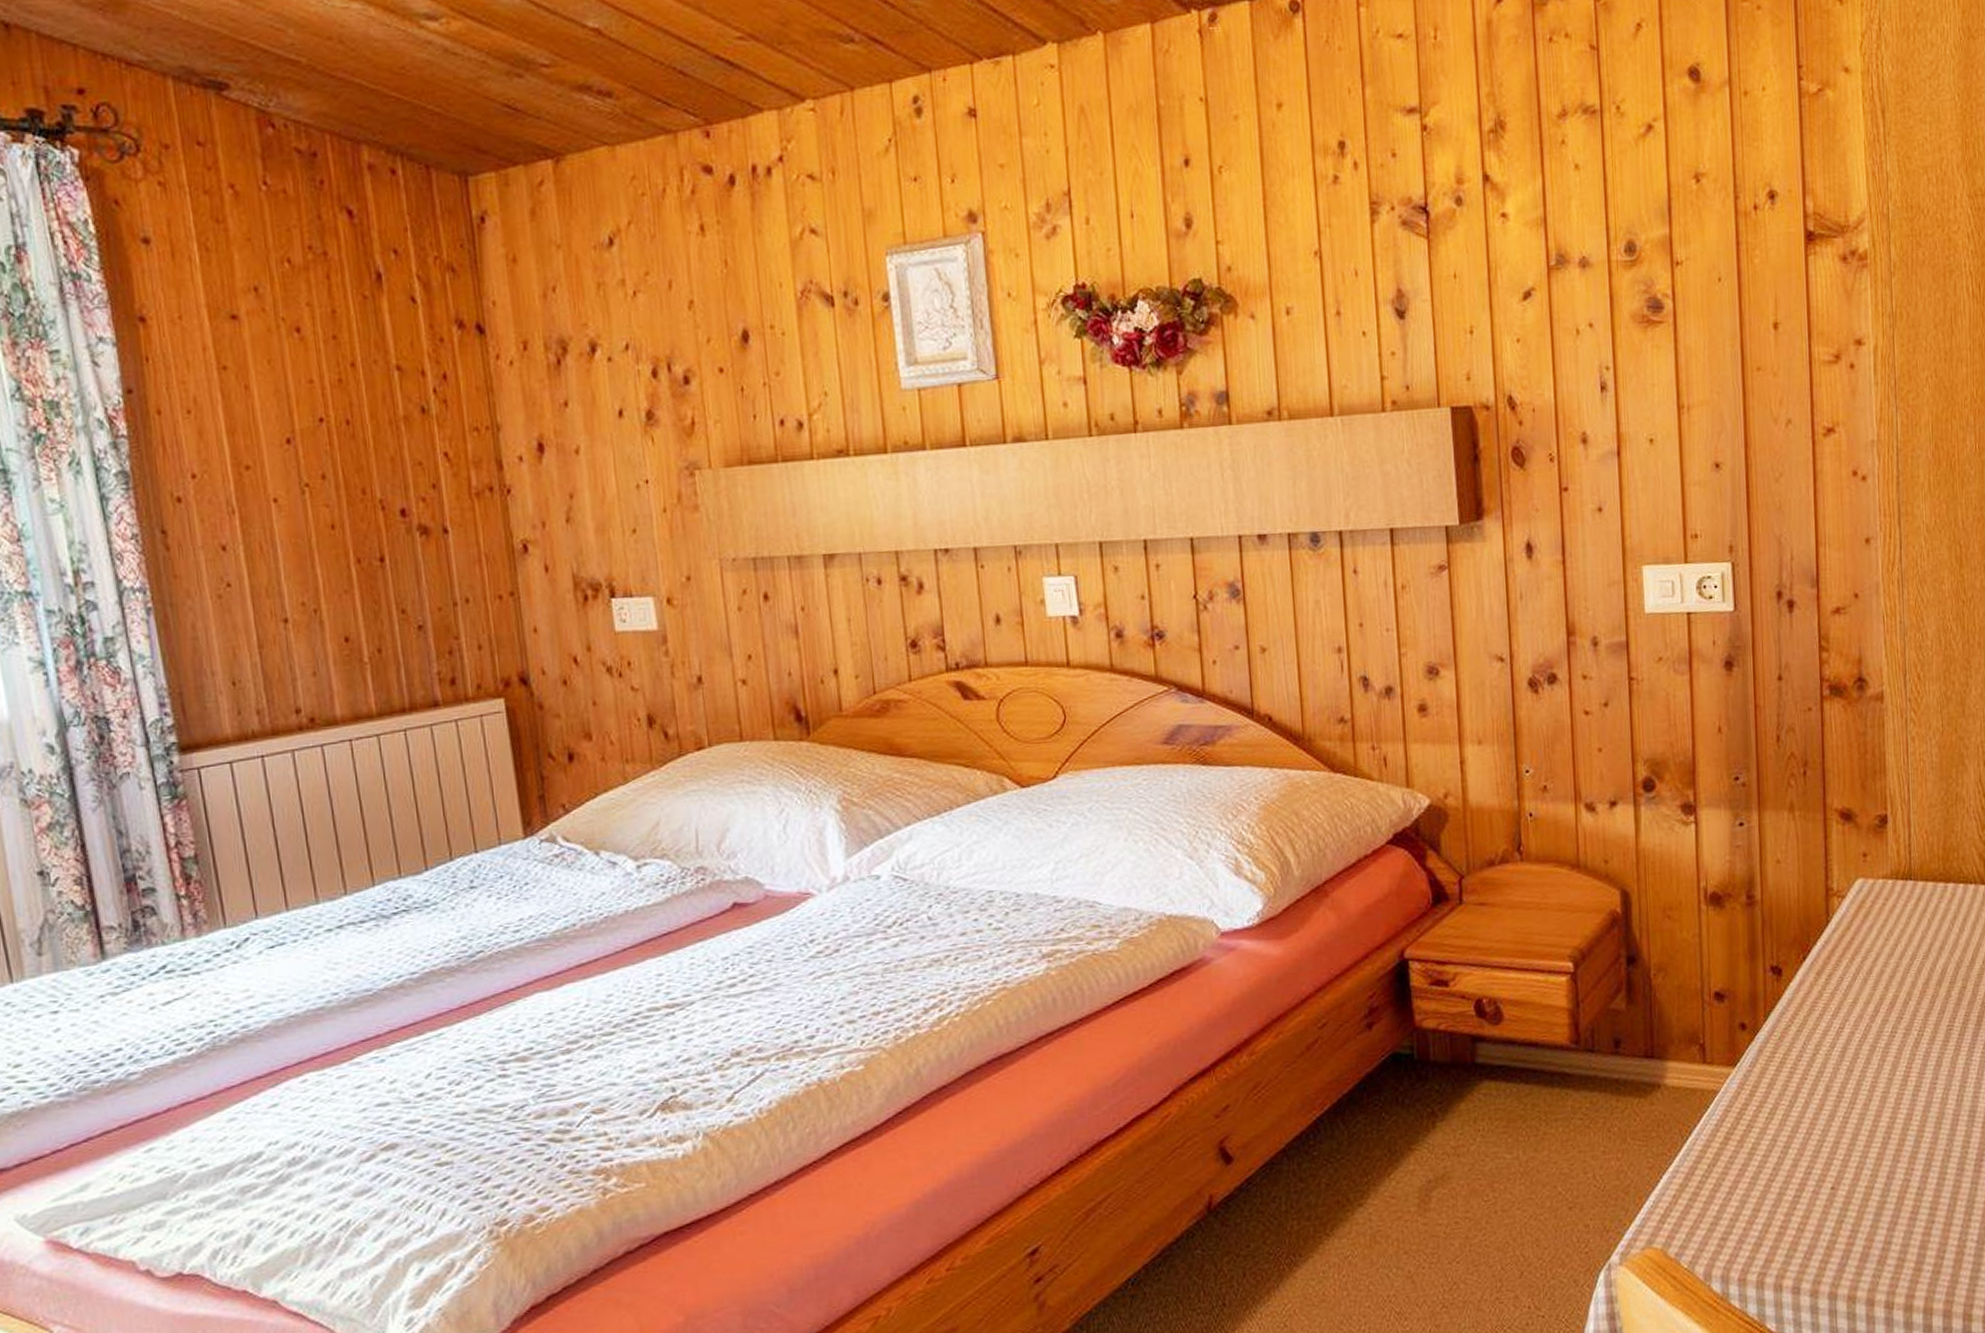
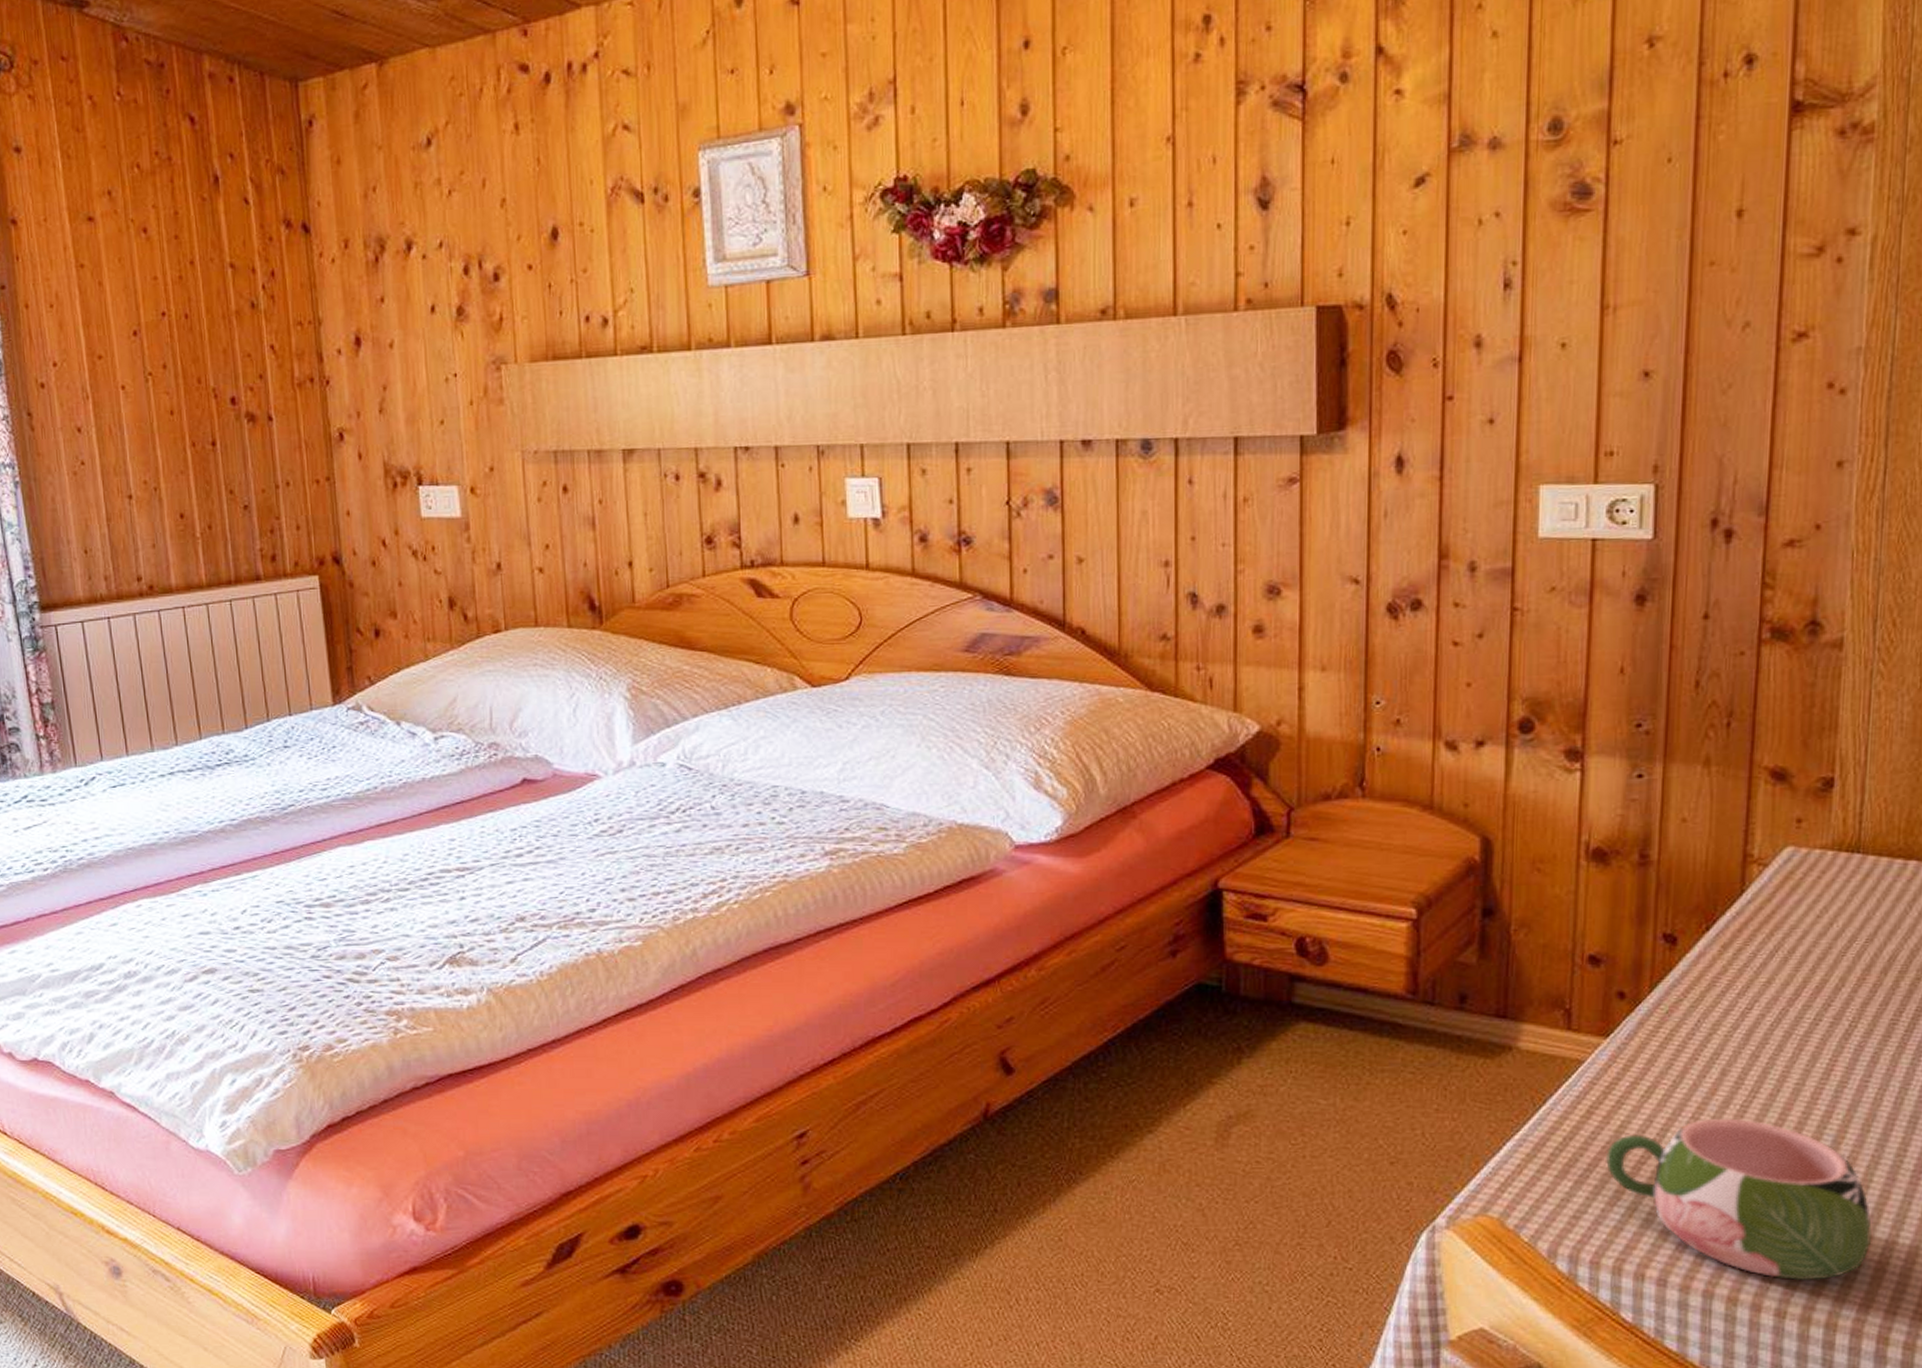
mug: none [1743,1129,1952,1273] -> present [1606,1118,1872,1281]

